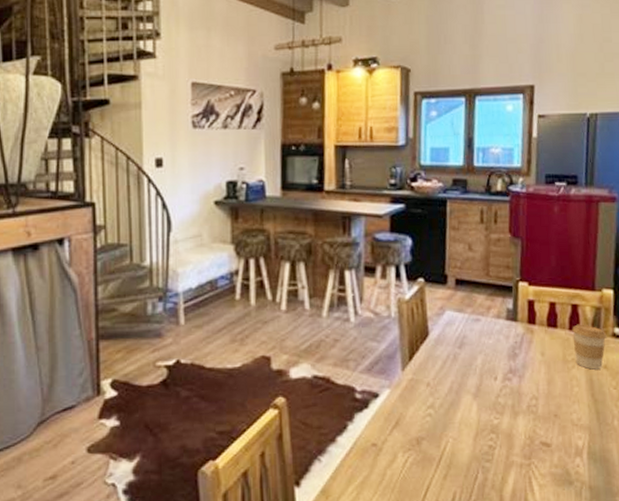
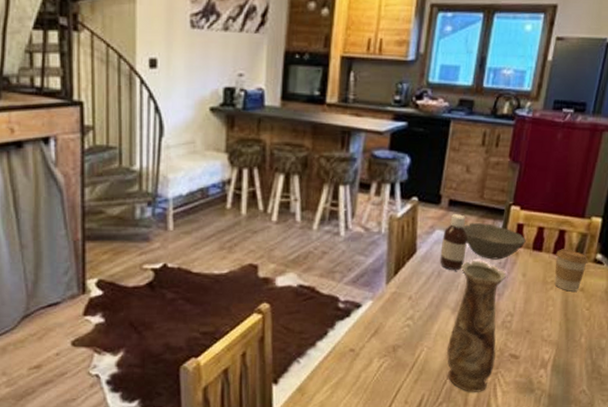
bottle: none [453,293,480,353] -> present [439,214,468,271]
bowl: none [472,300,539,339] -> present [462,222,526,260]
vase: none [473,341,526,488] -> present [446,261,506,392]

